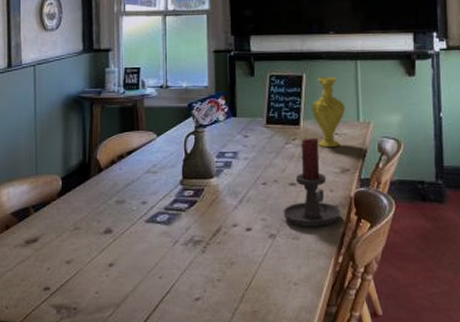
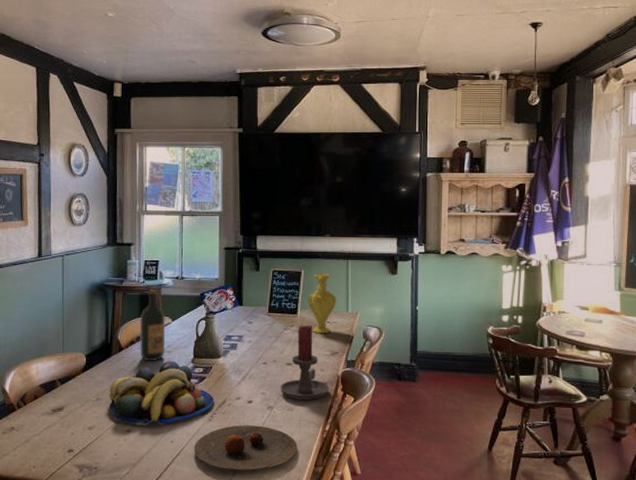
fruit bowl: none [88,183,208,258] -> present [108,361,214,425]
wine bottle: none [121,101,150,183] -> present [140,290,166,361]
plate: none [185,257,306,311] -> present [193,425,298,470]

